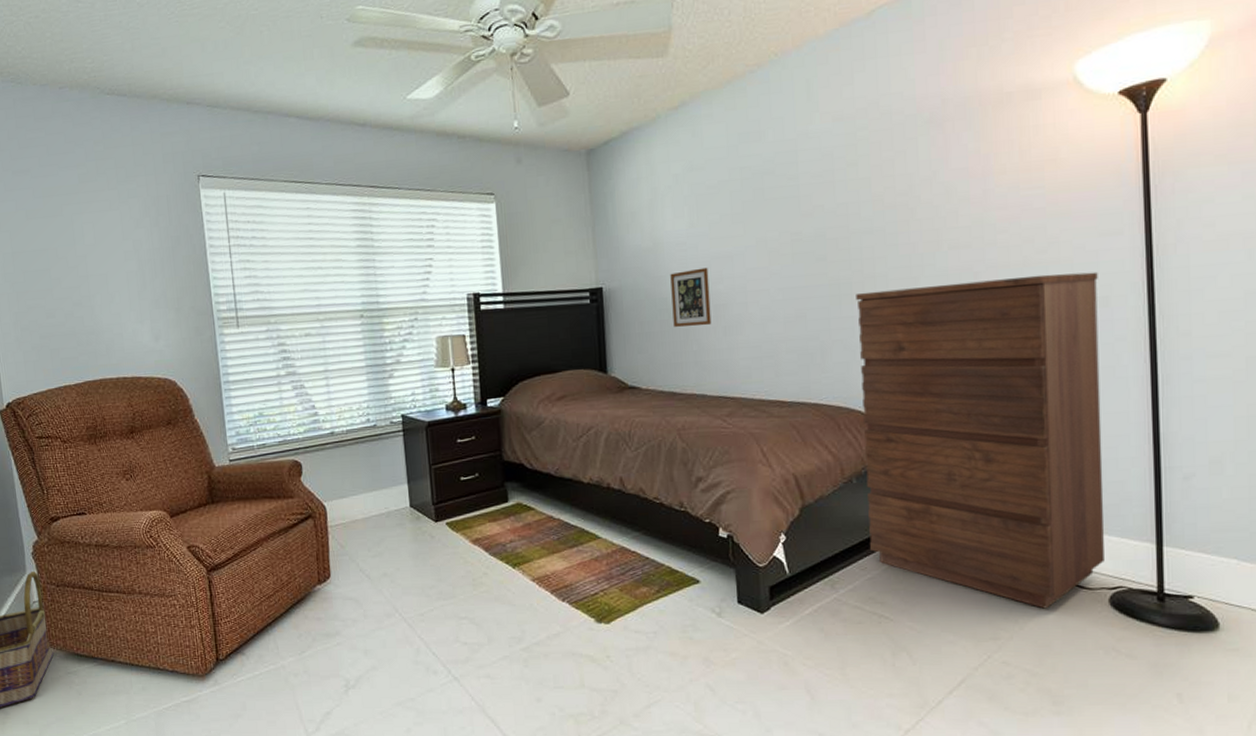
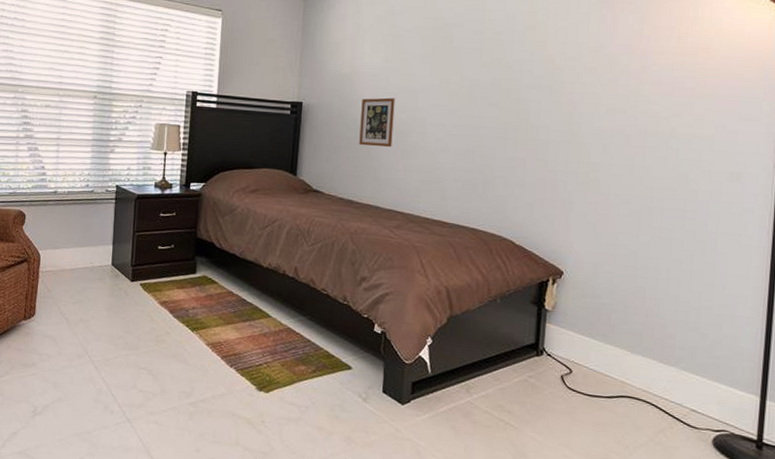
dresser: present [856,271,1104,609] -> none [505,138,735,440]

